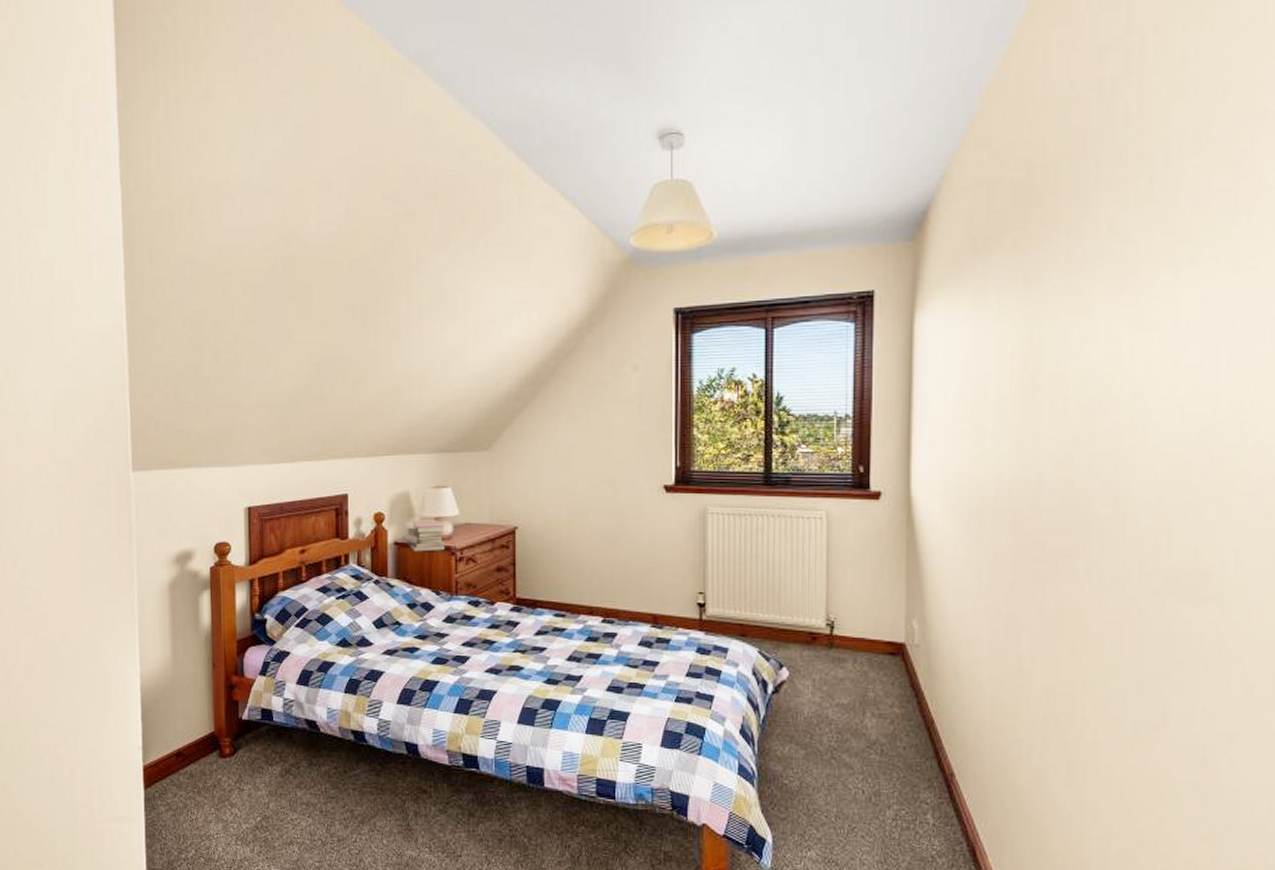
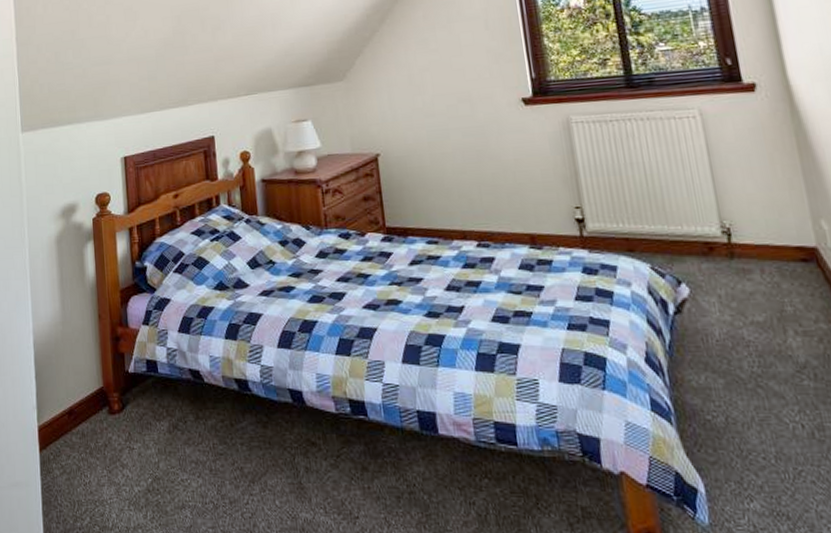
books: present [402,519,444,552] -> none [268,152,310,188]

